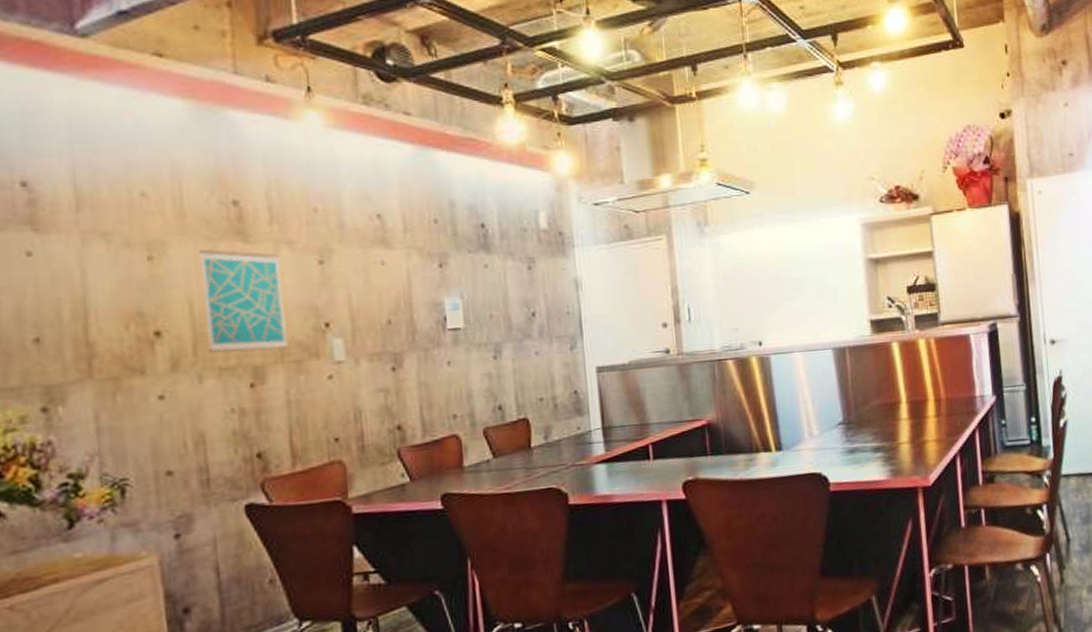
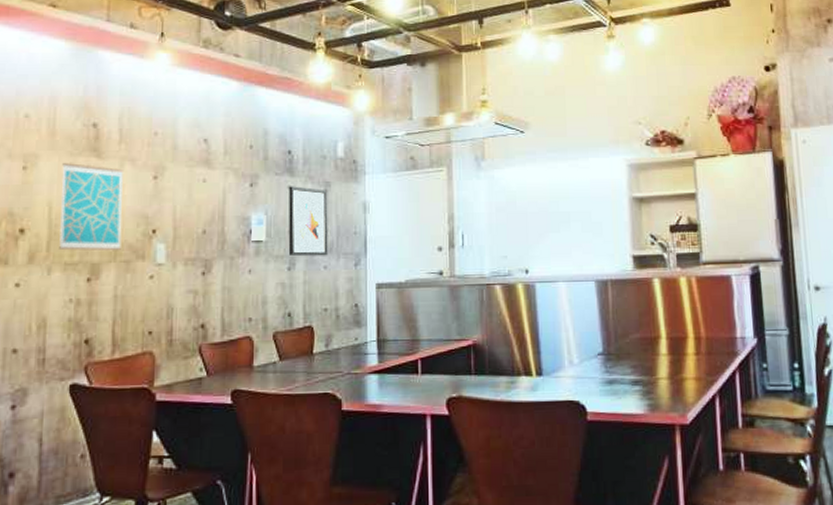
wall art: none [486,264,539,343] -> present [288,186,328,257]

